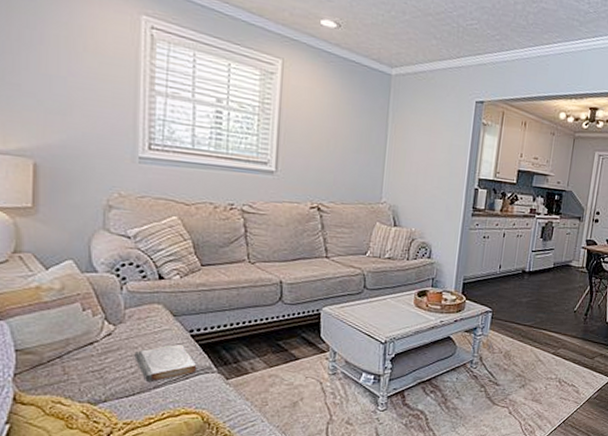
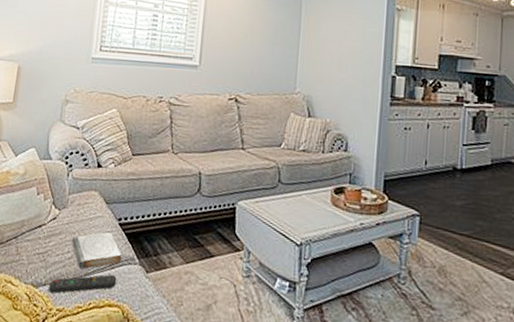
remote control: none [111,385,193,408] -> present [49,274,117,294]

